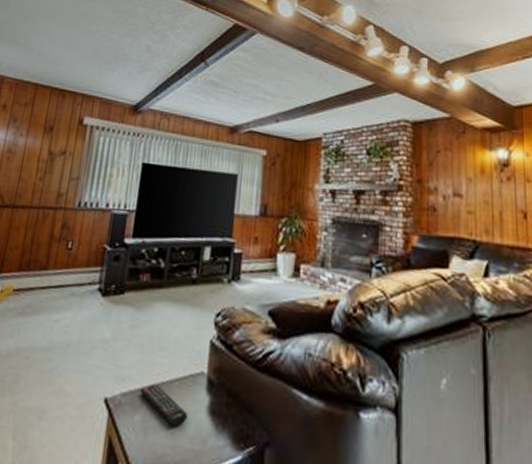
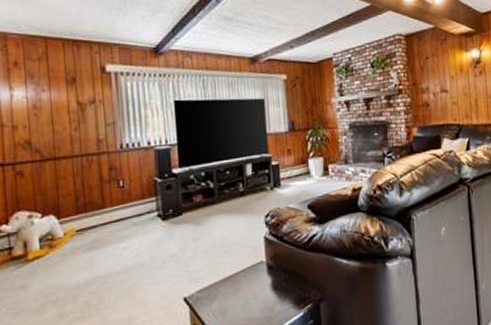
remote control: present [139,383,188,427] -> none [212,277,256,305]

